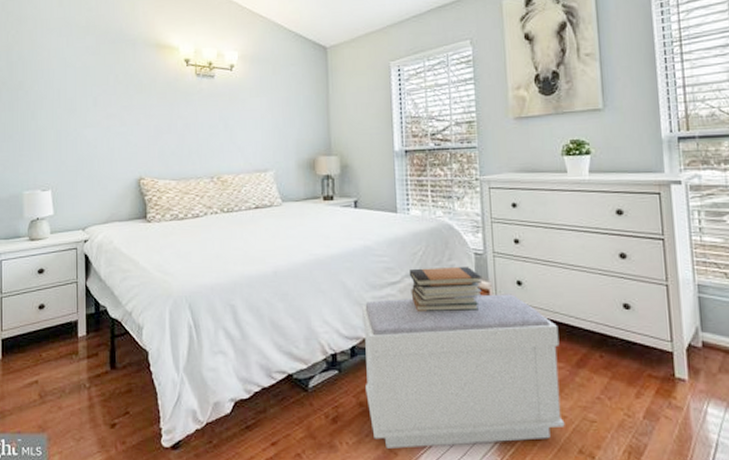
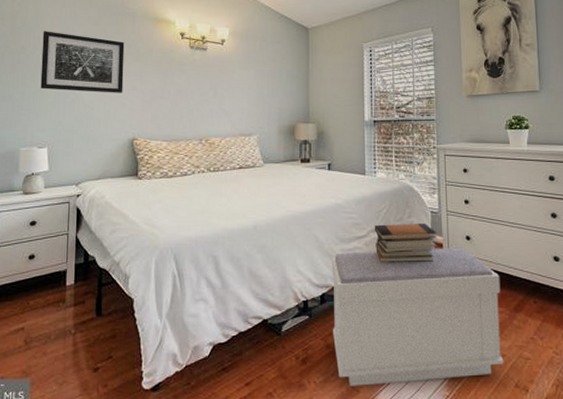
wall art: none [40,64,127,129] -> present [40,31,125,93]

